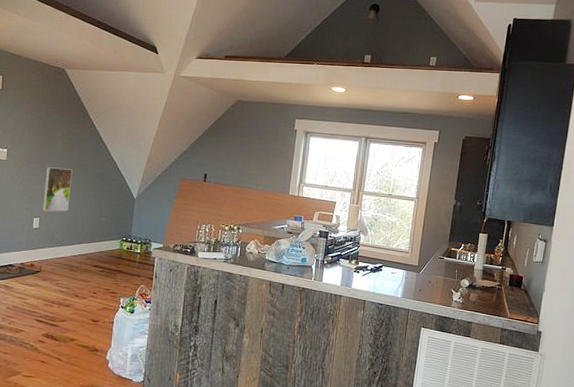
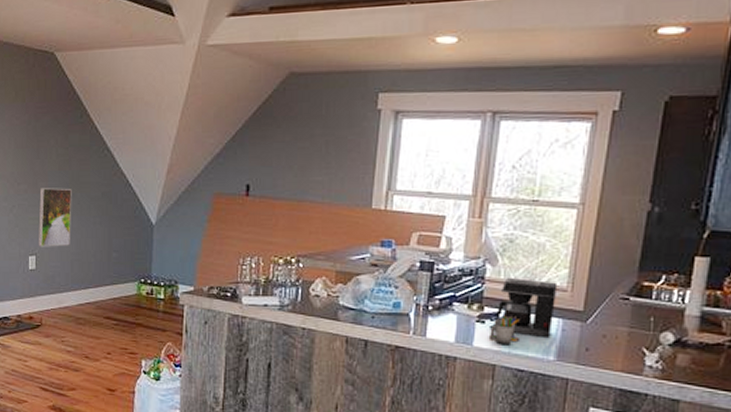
coffee maker: none [362,243,403,287] -> present [490,277,558,344]

